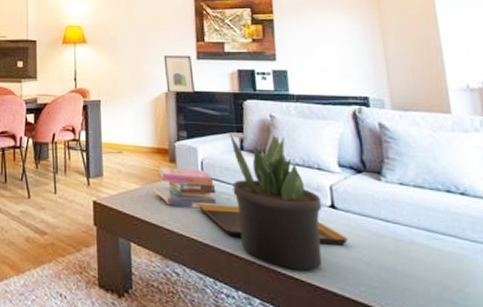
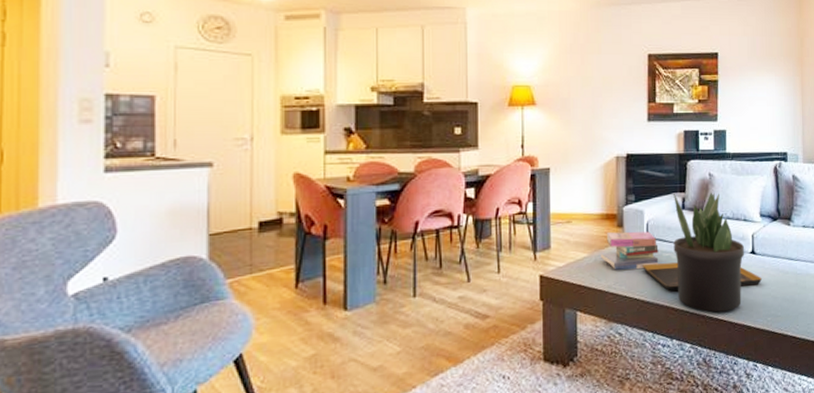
picture frame: present [163,55,195,94] -> none [616,117,644,157]

